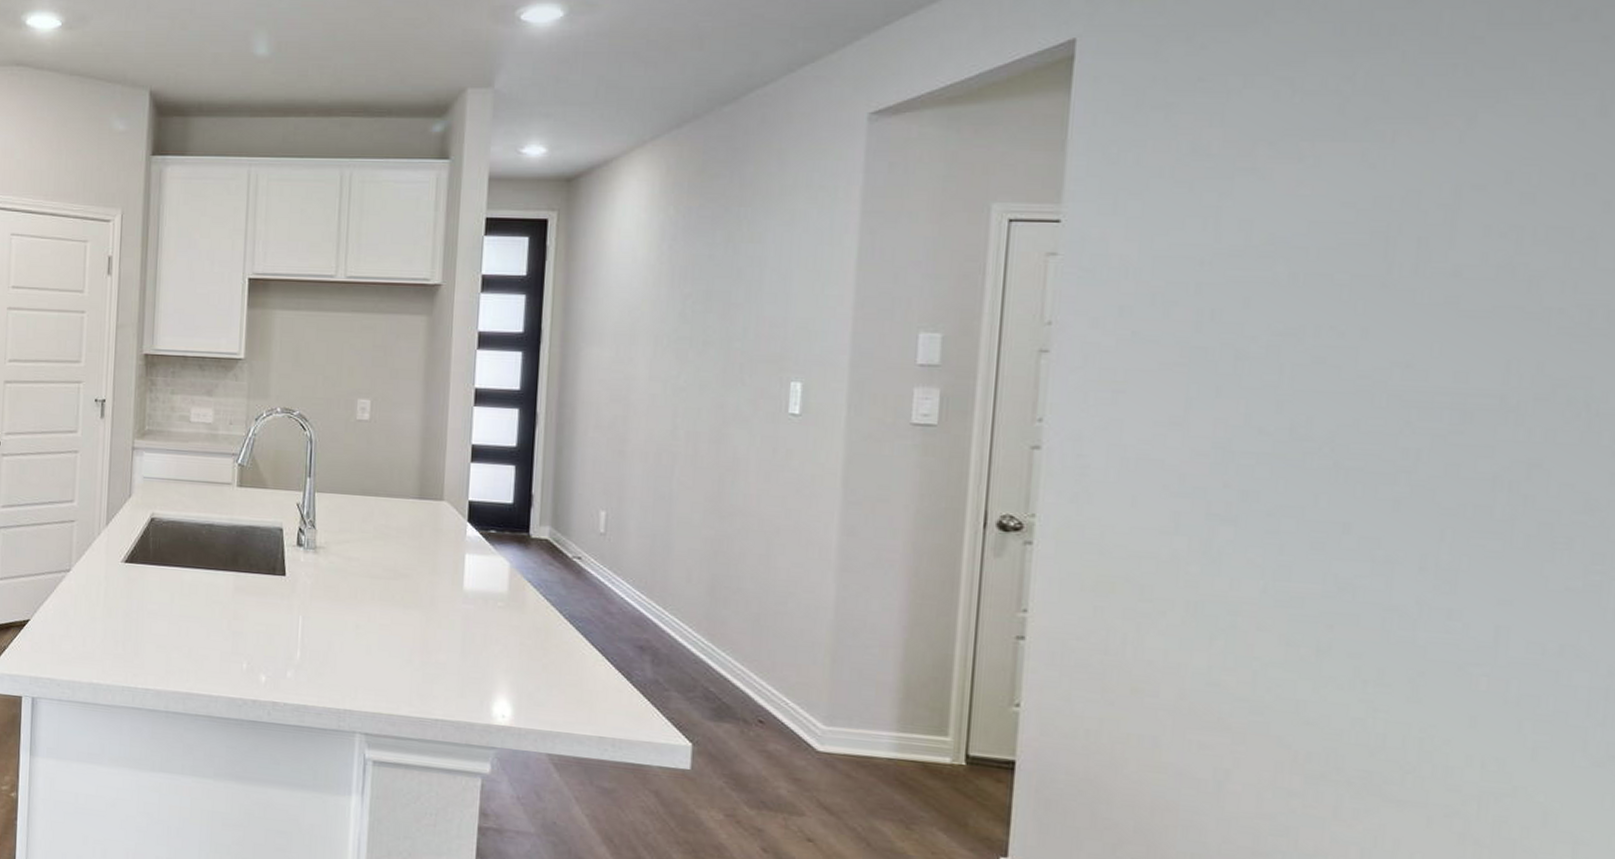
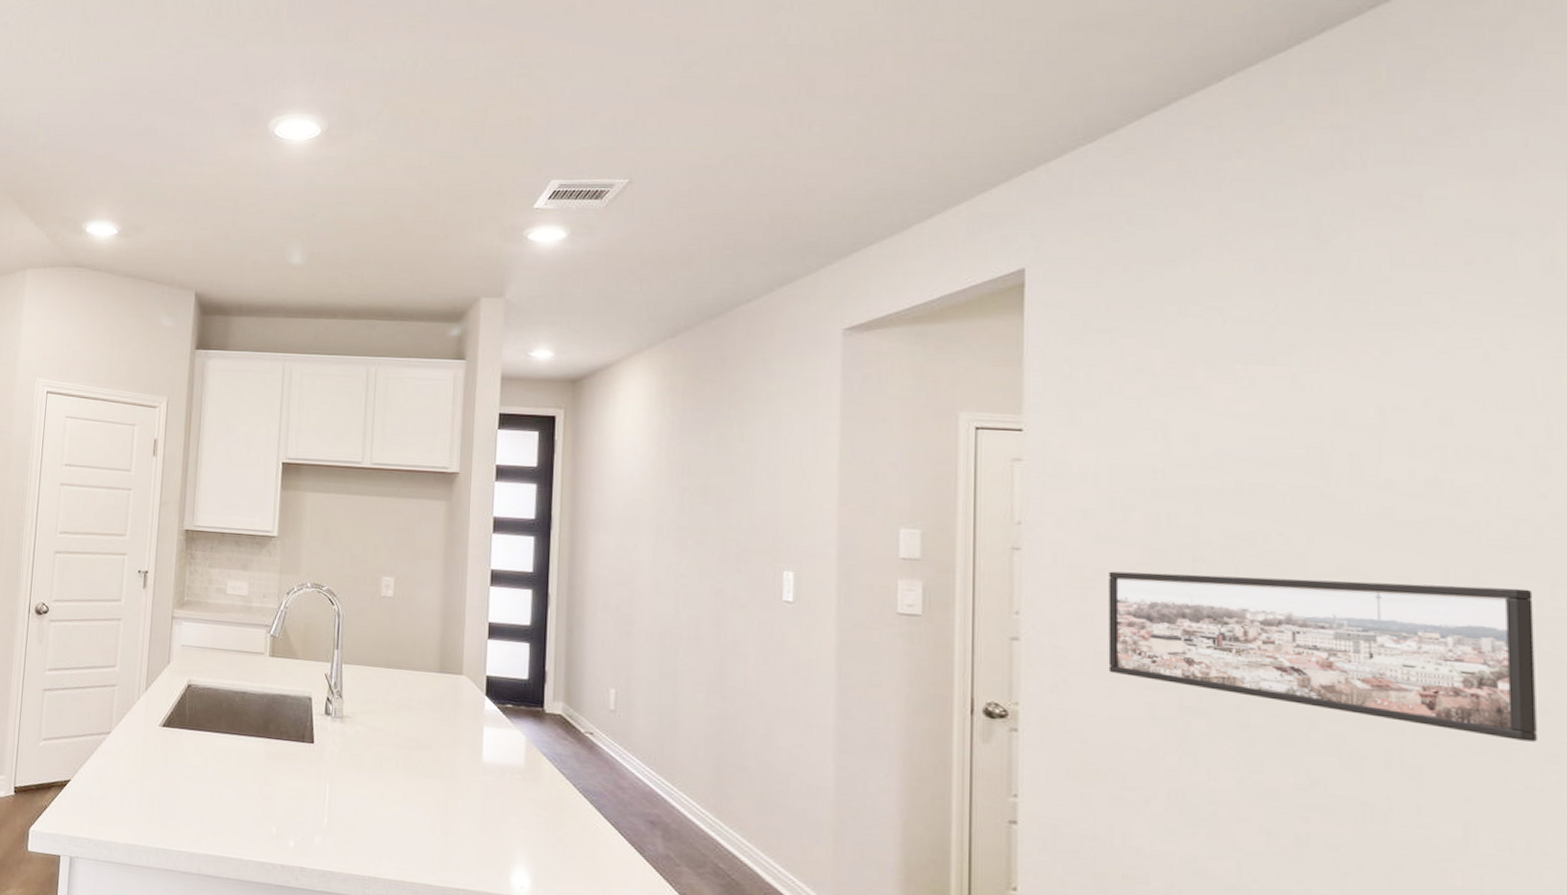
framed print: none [1133,372,1600,542] -> present [1108,571,1537,742]

